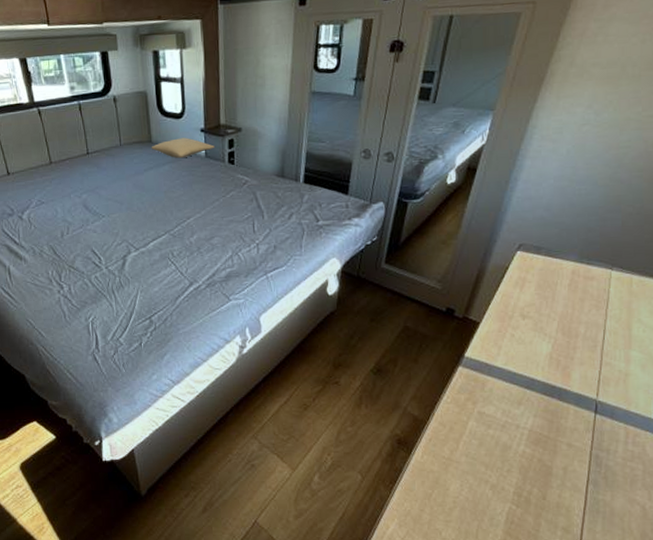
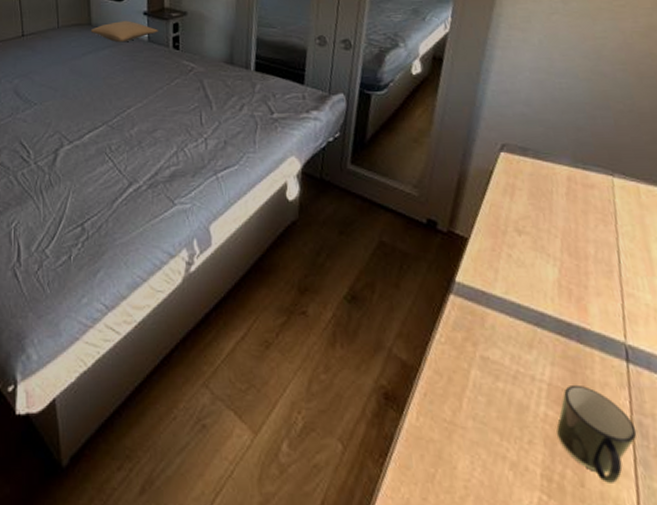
mug: none [531,430,593,497] -> present [557,384,637,483]

